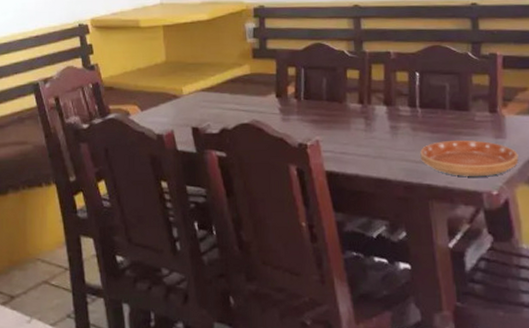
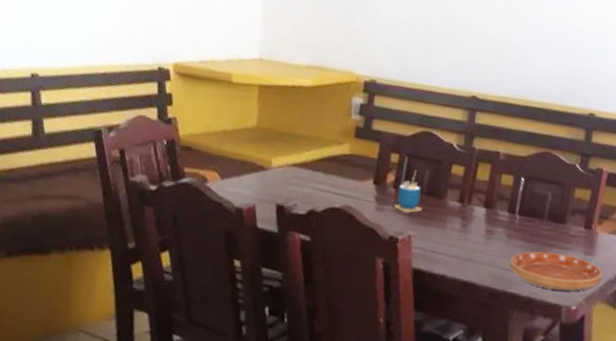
cup: none [298,80,326,120] -> present [394,170,423,213]

